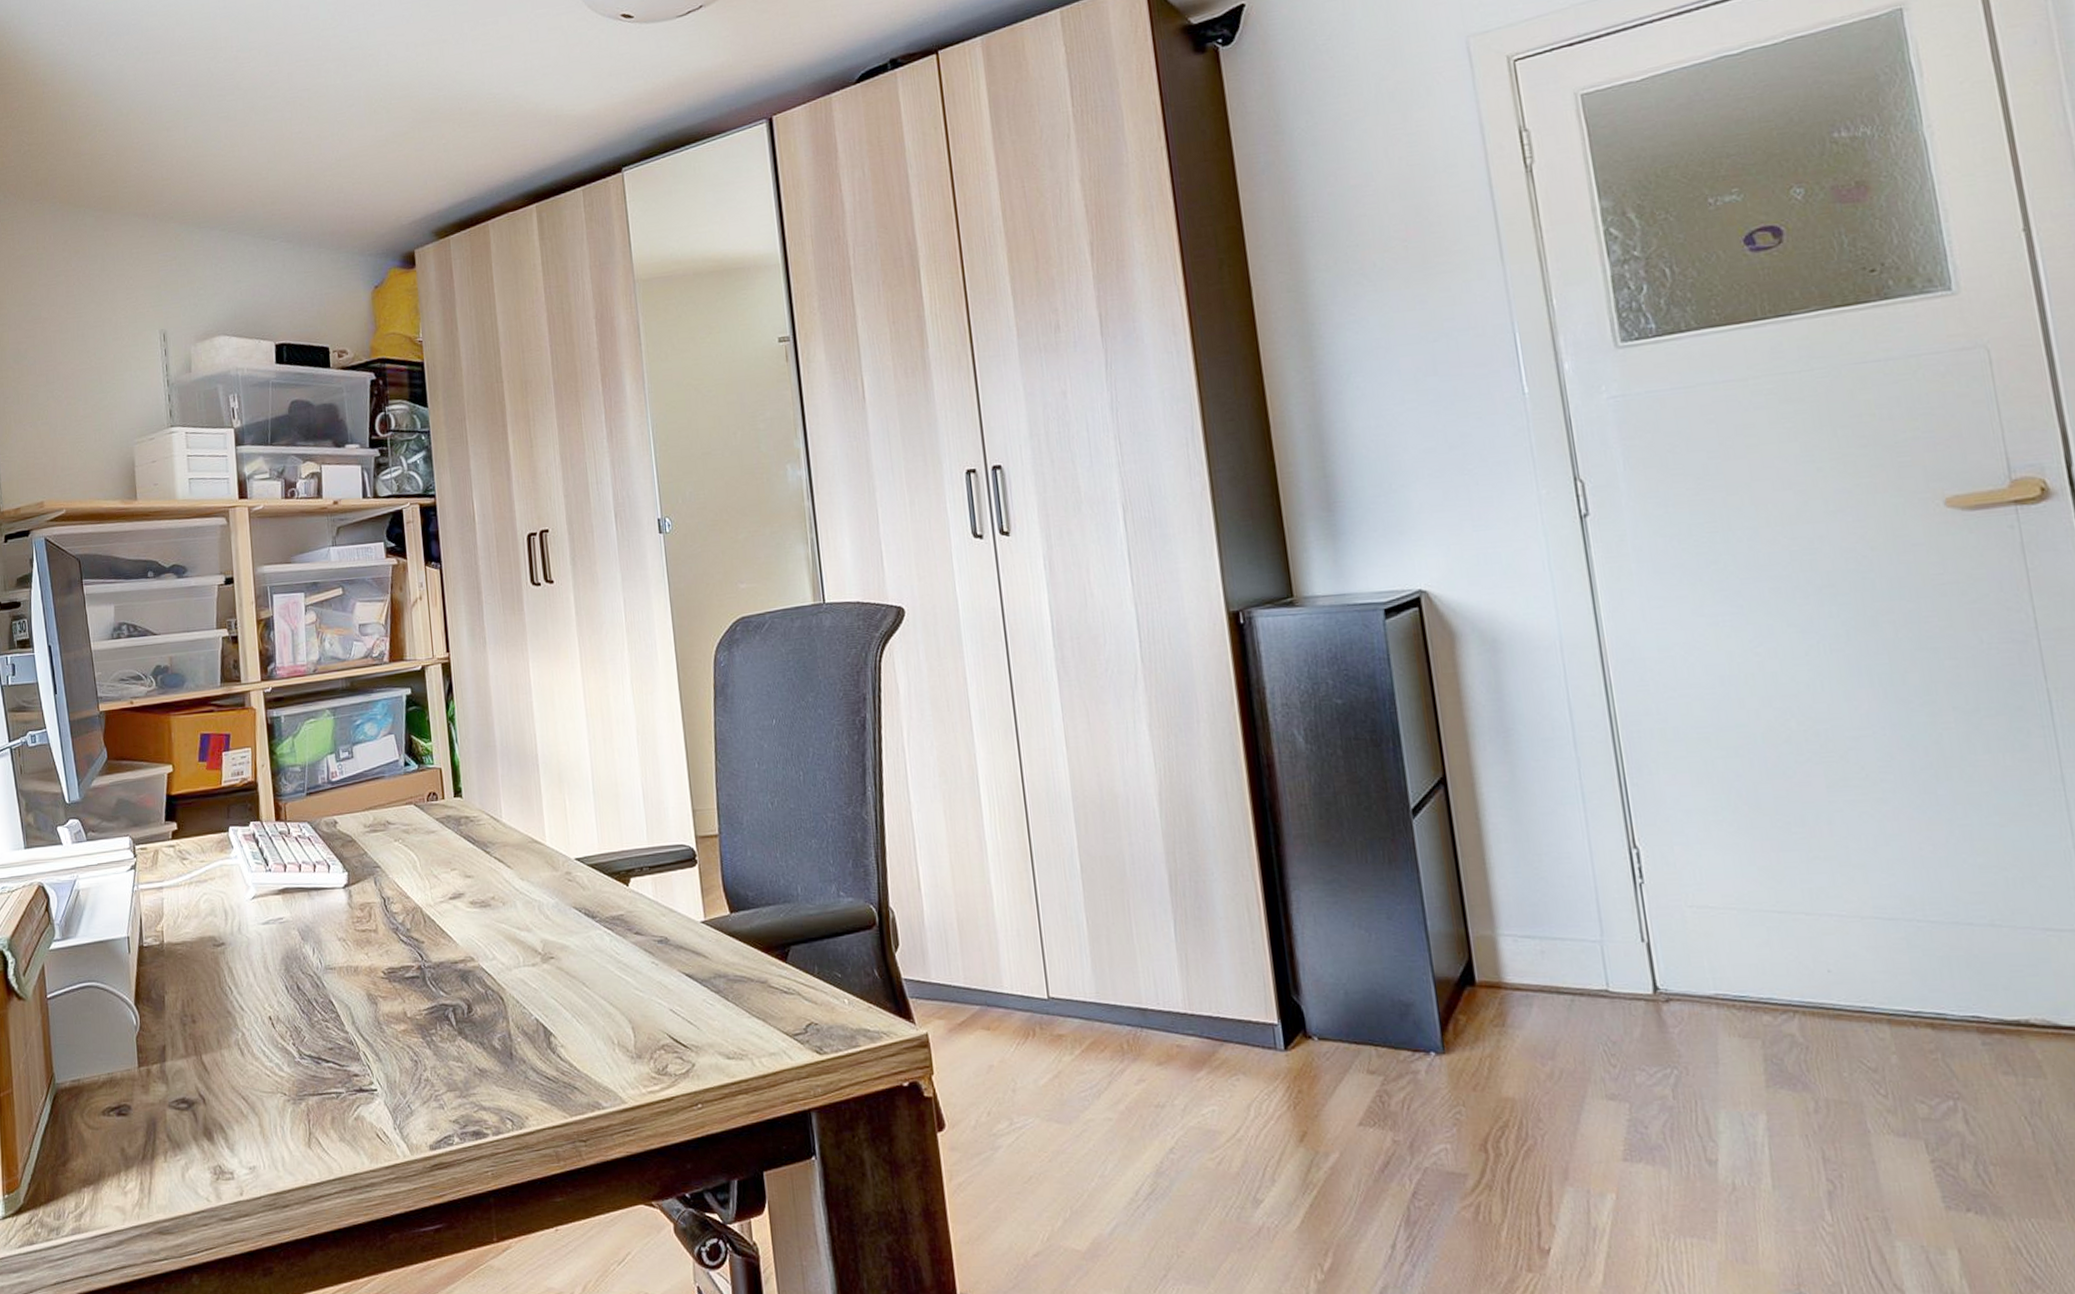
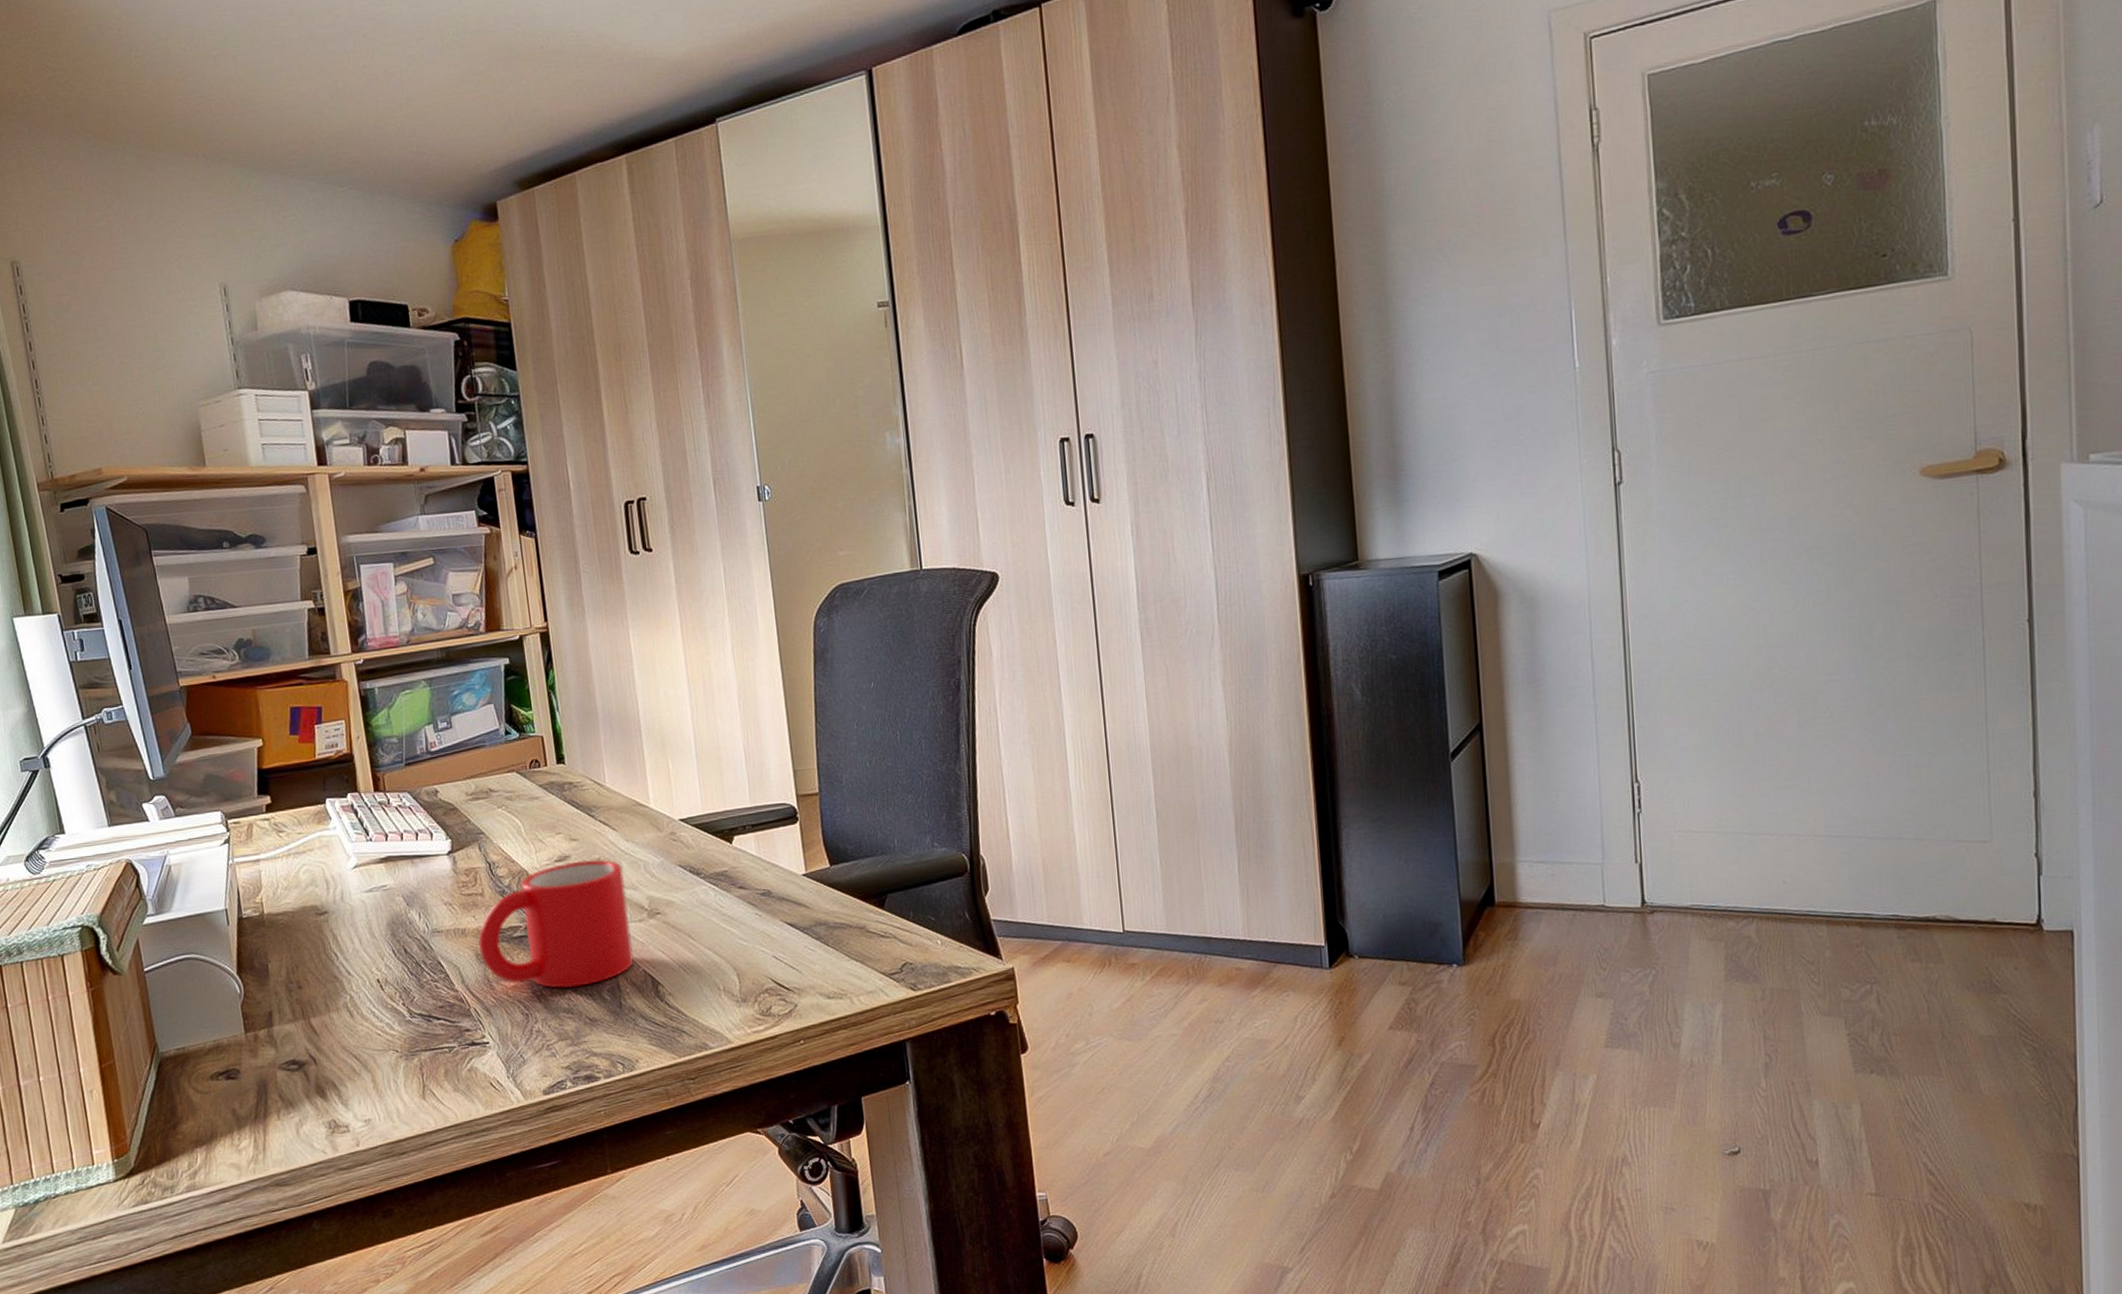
mug: none [370,898,526,1035] -> present [478,859,634,988]

